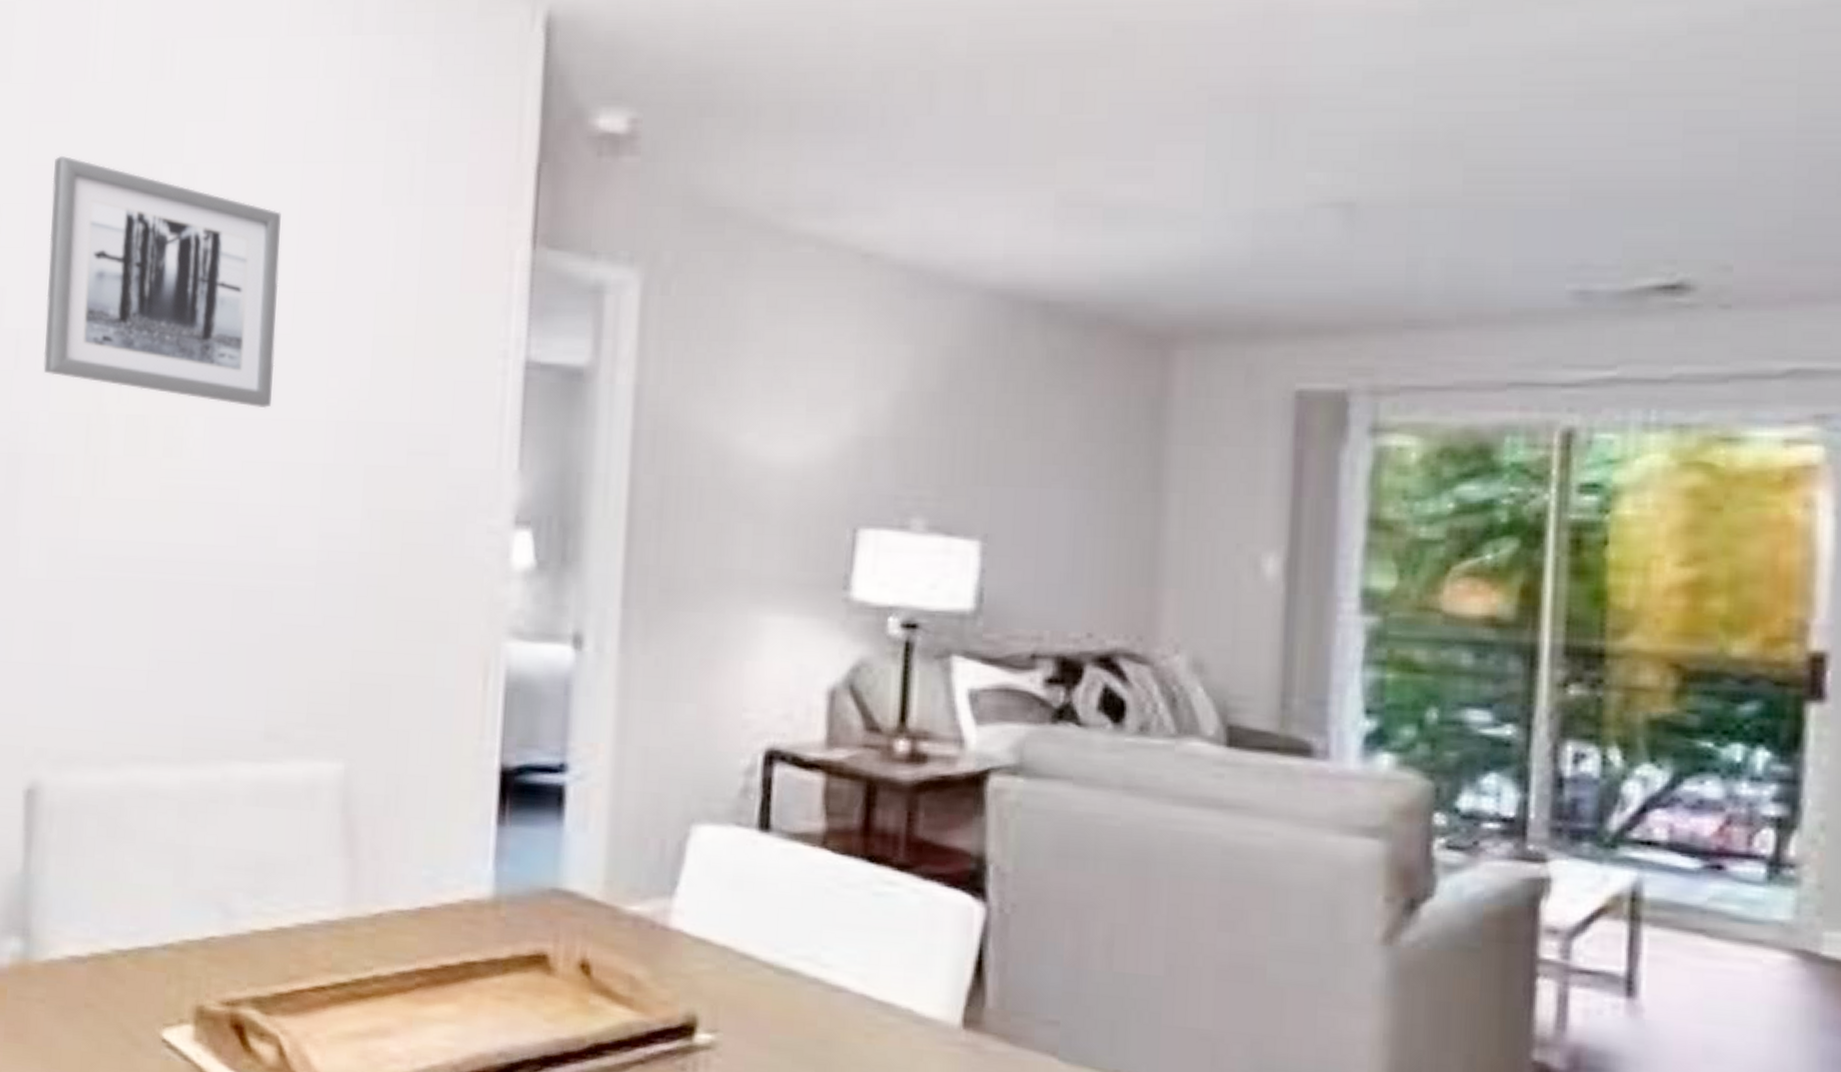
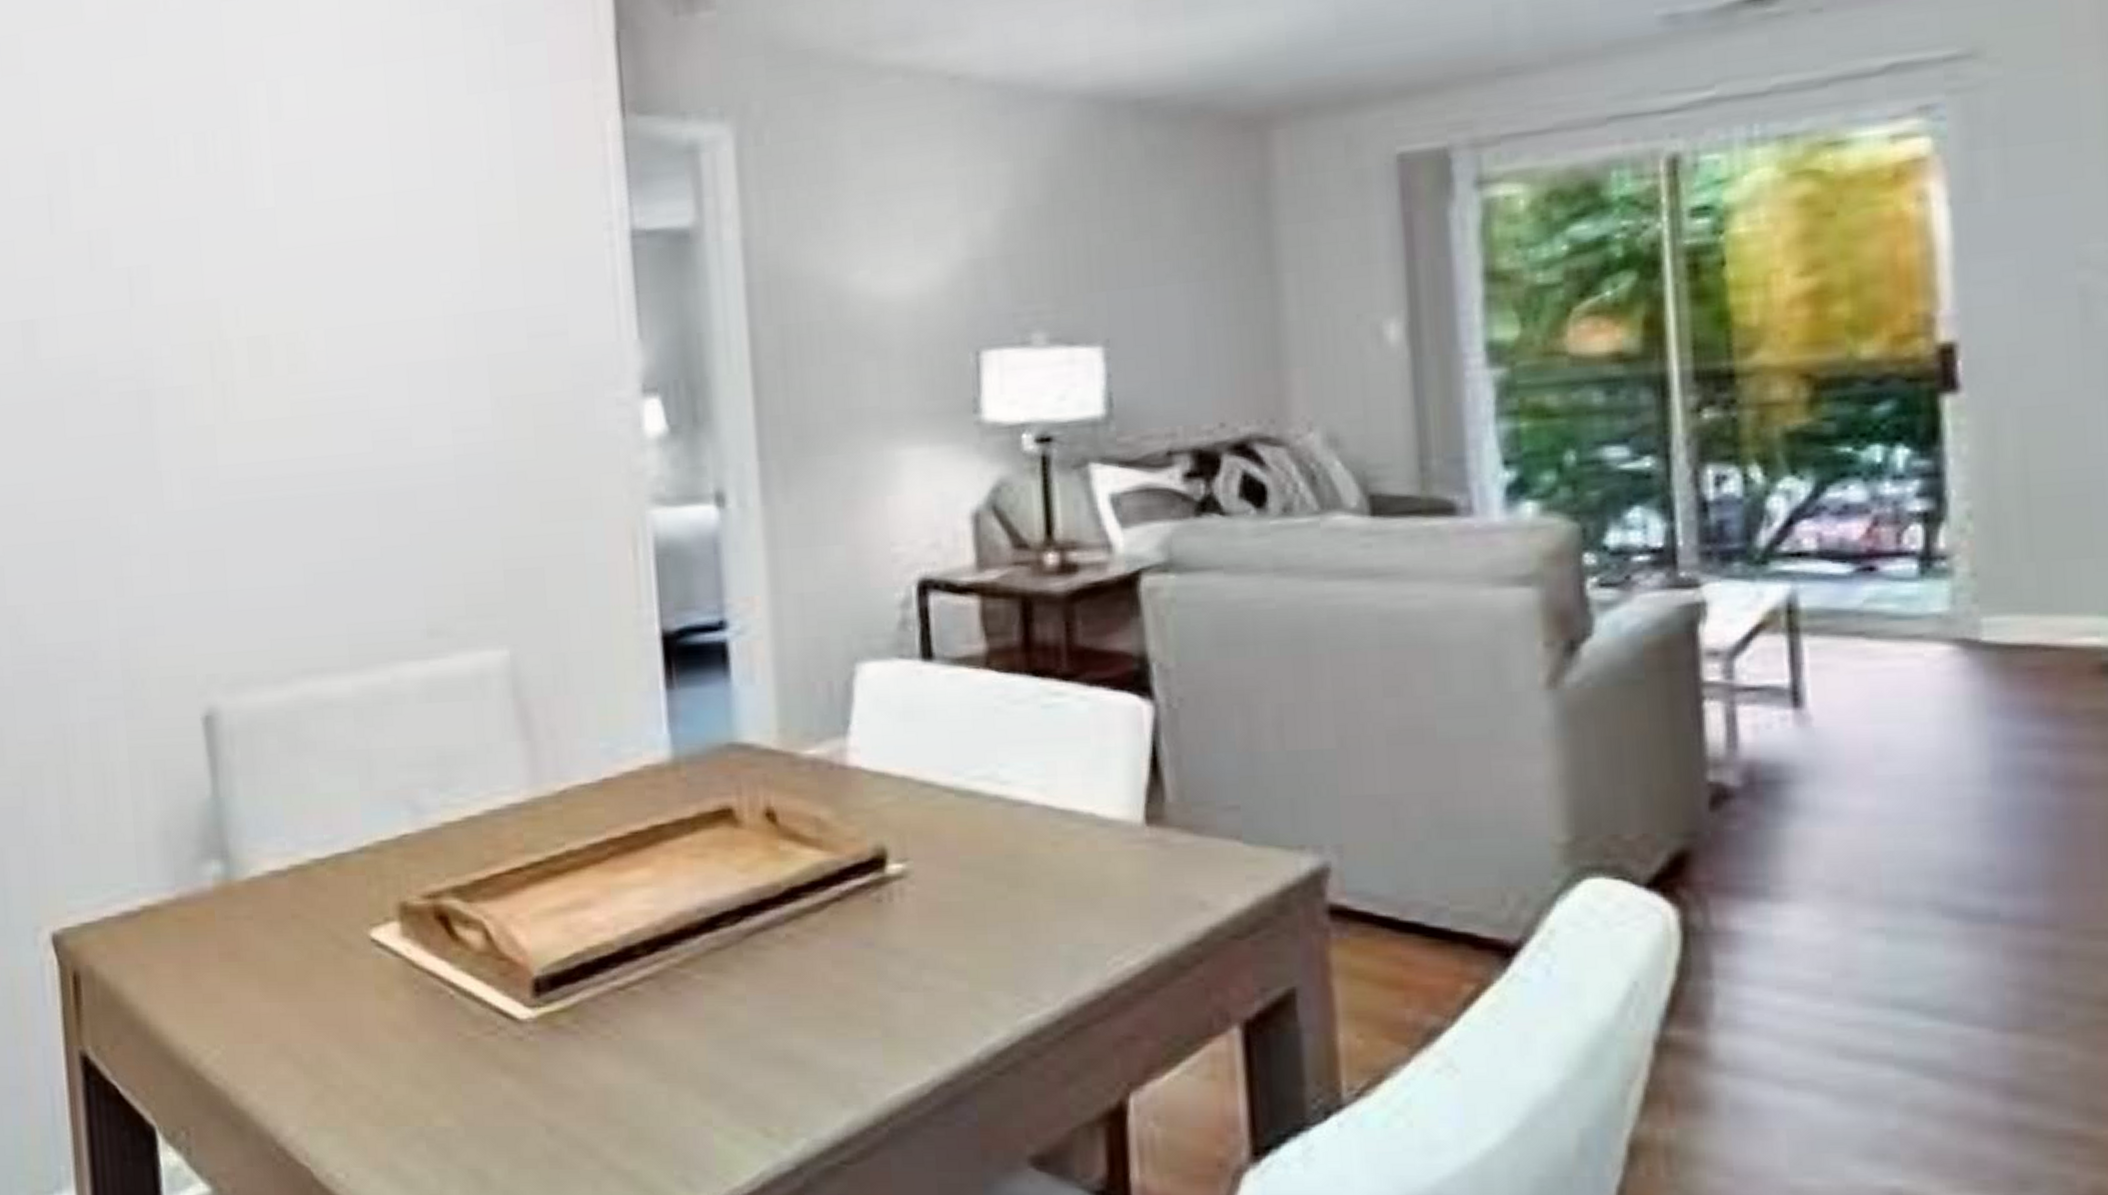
wall art: present [43,156,281,409] -> none [139,89,387,313]

